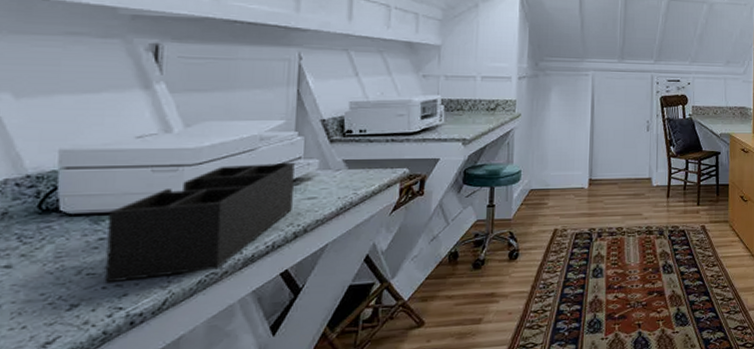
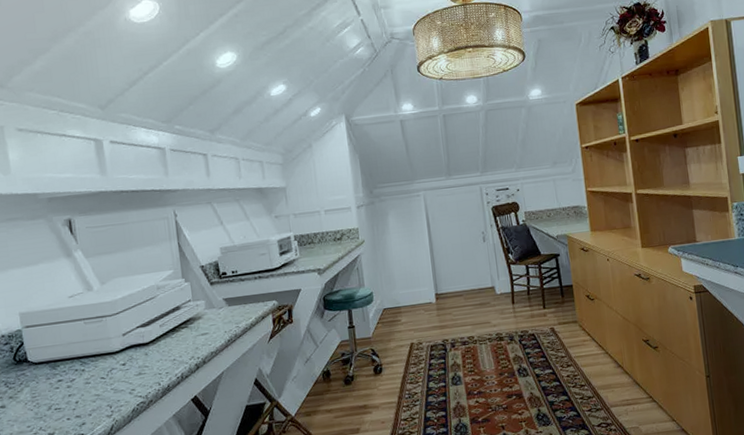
desk organizer: present [104,163,295,284] -> none [61,306,192,416]

